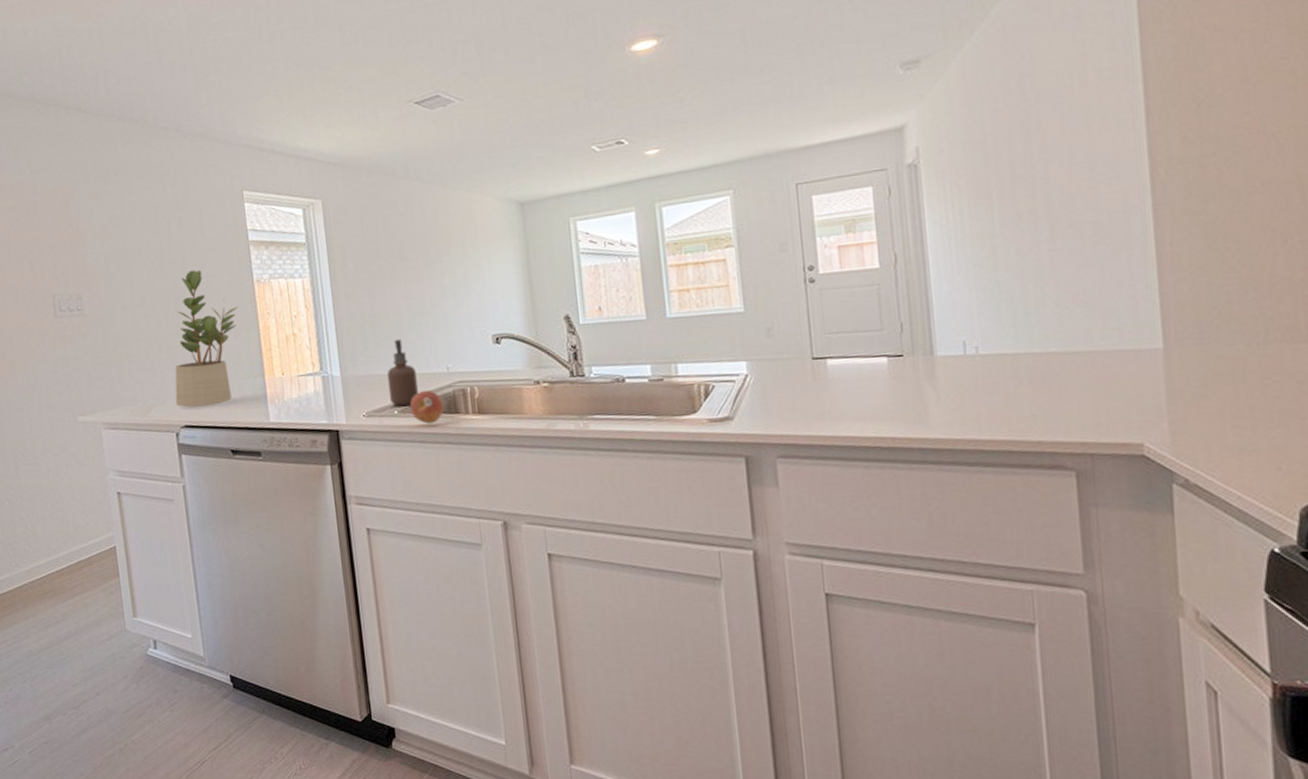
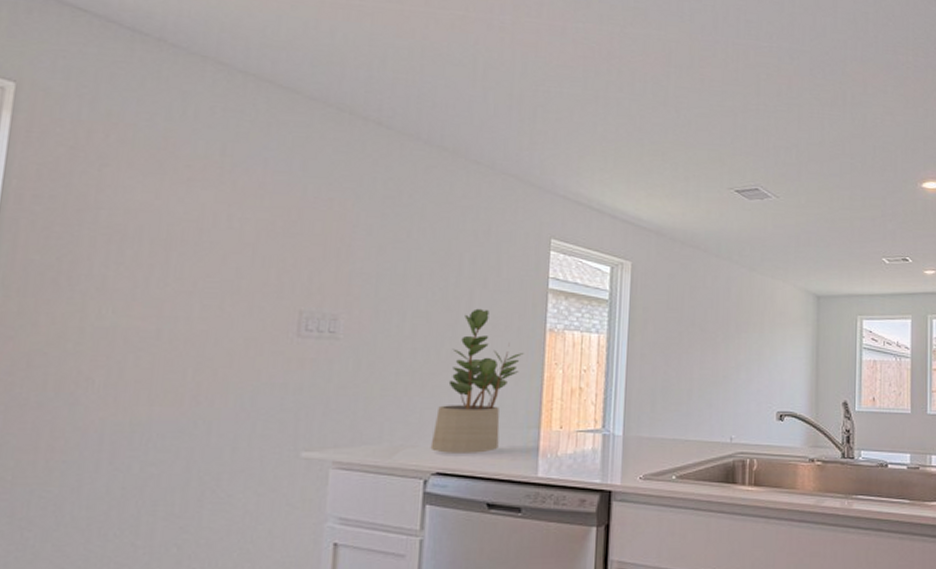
soap dispenser: present [387,338,418,407] -> none [670,405,700,472]
fruit: present [410,389,444,424] -> none [689,458,722,492]

